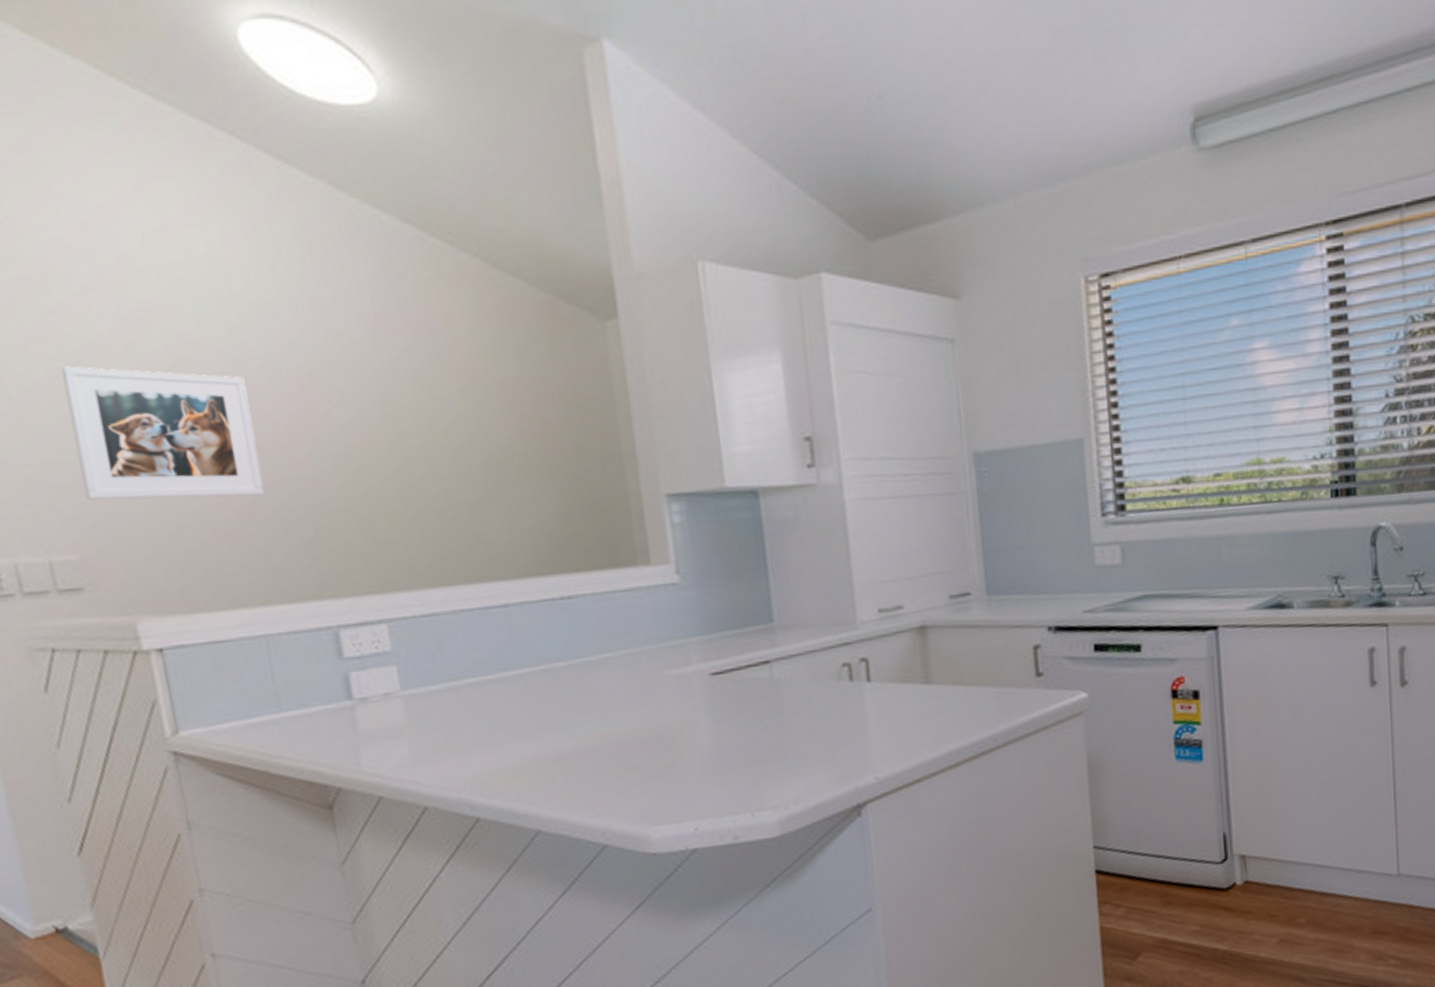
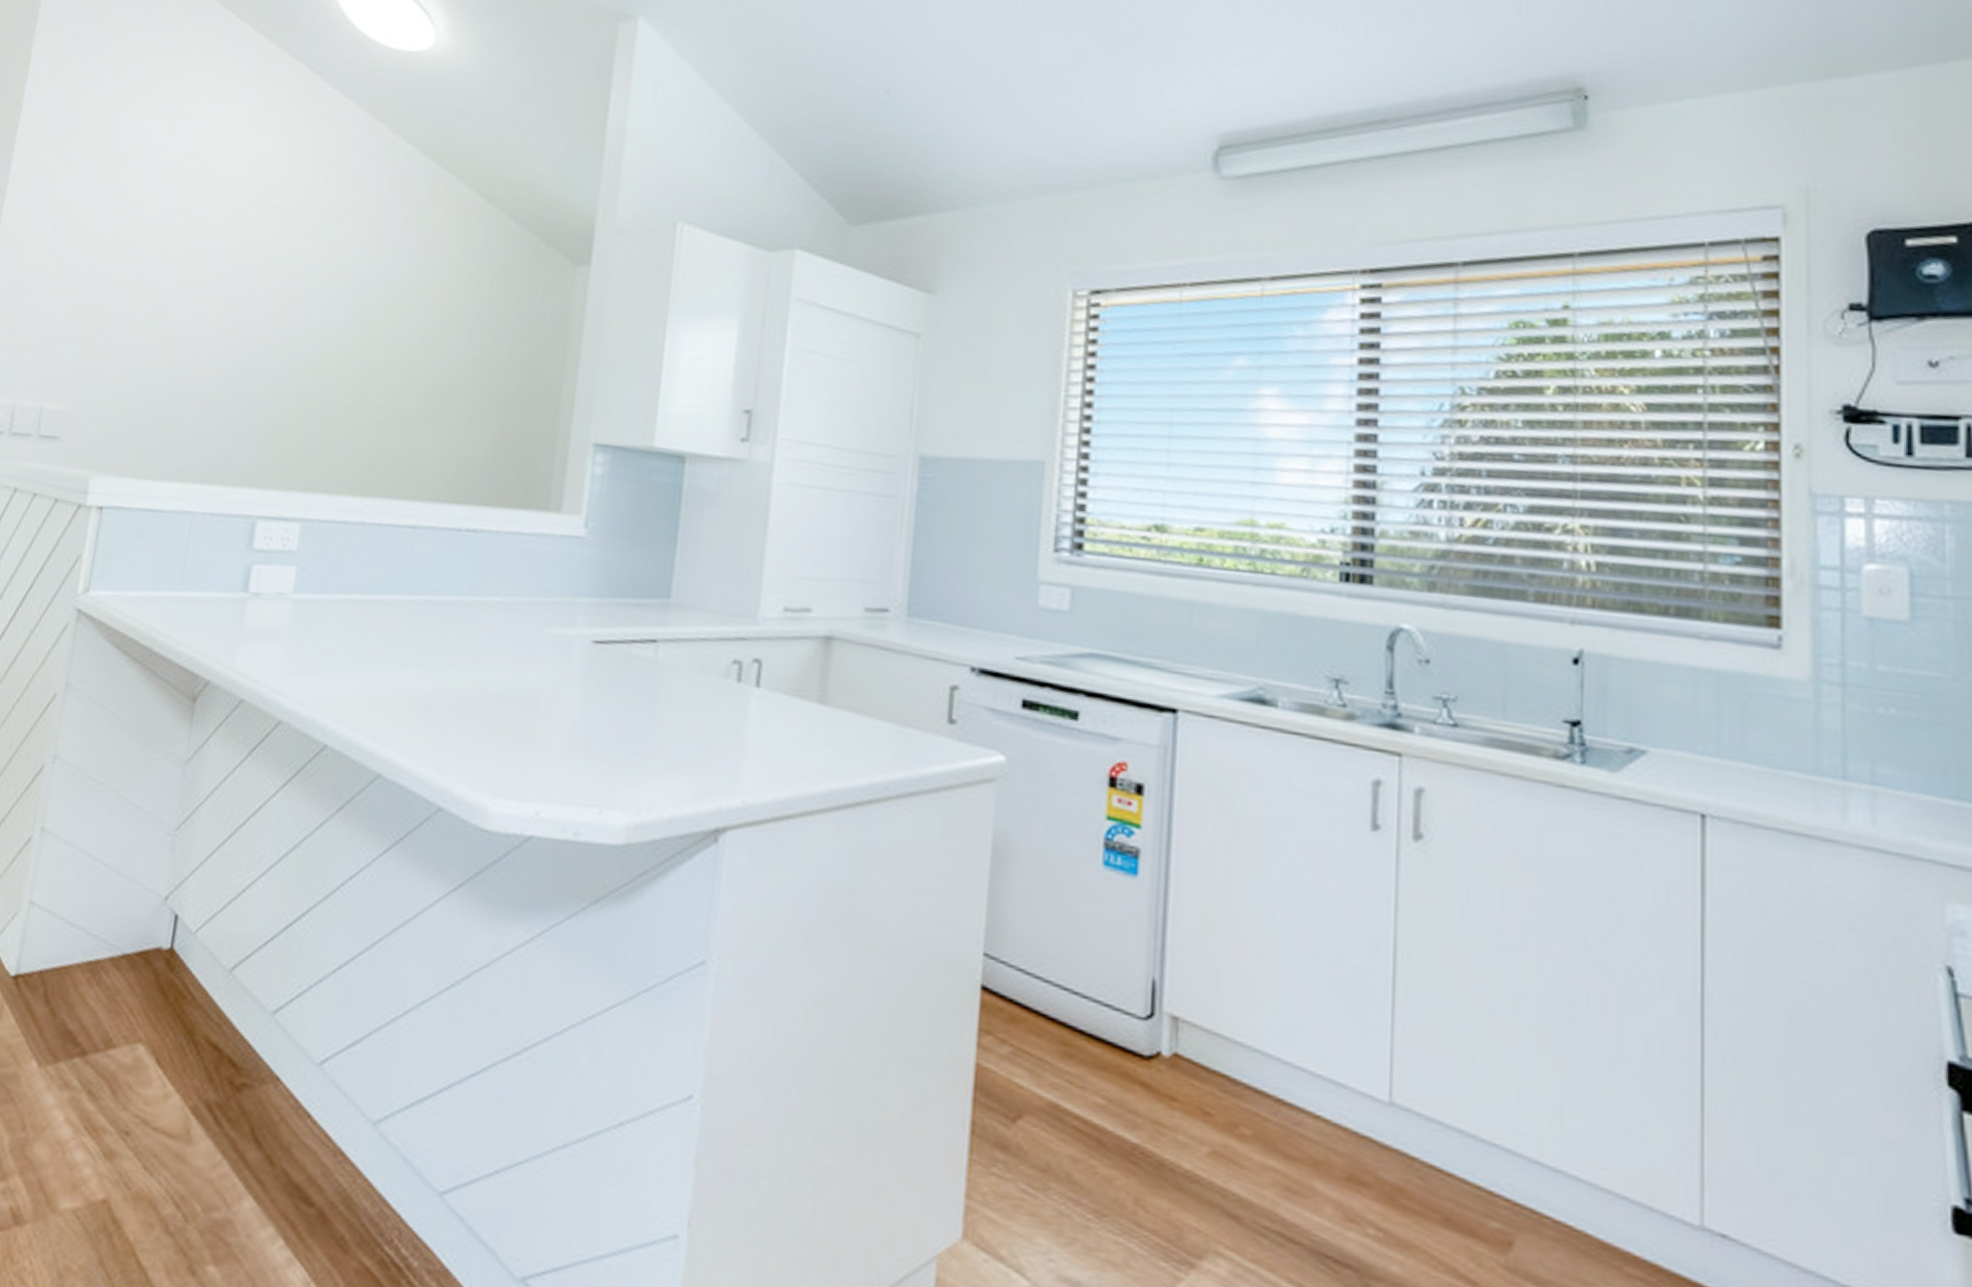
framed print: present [60,366,264,500] -> none [89,239,250,379]

